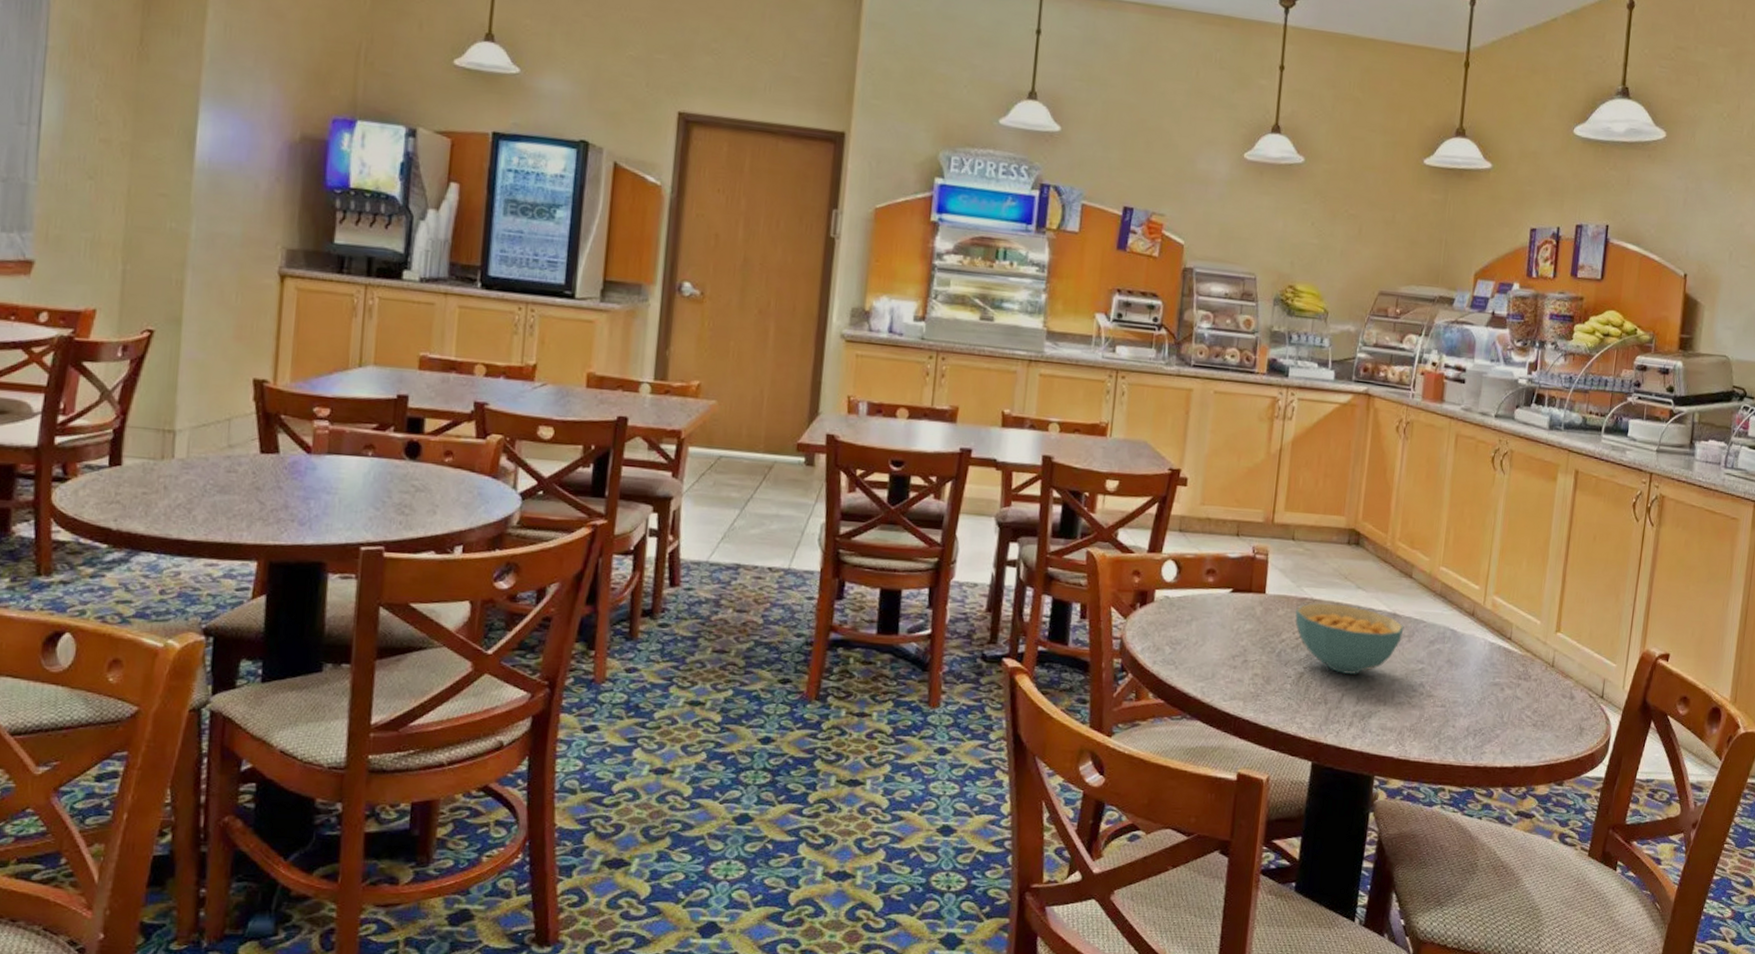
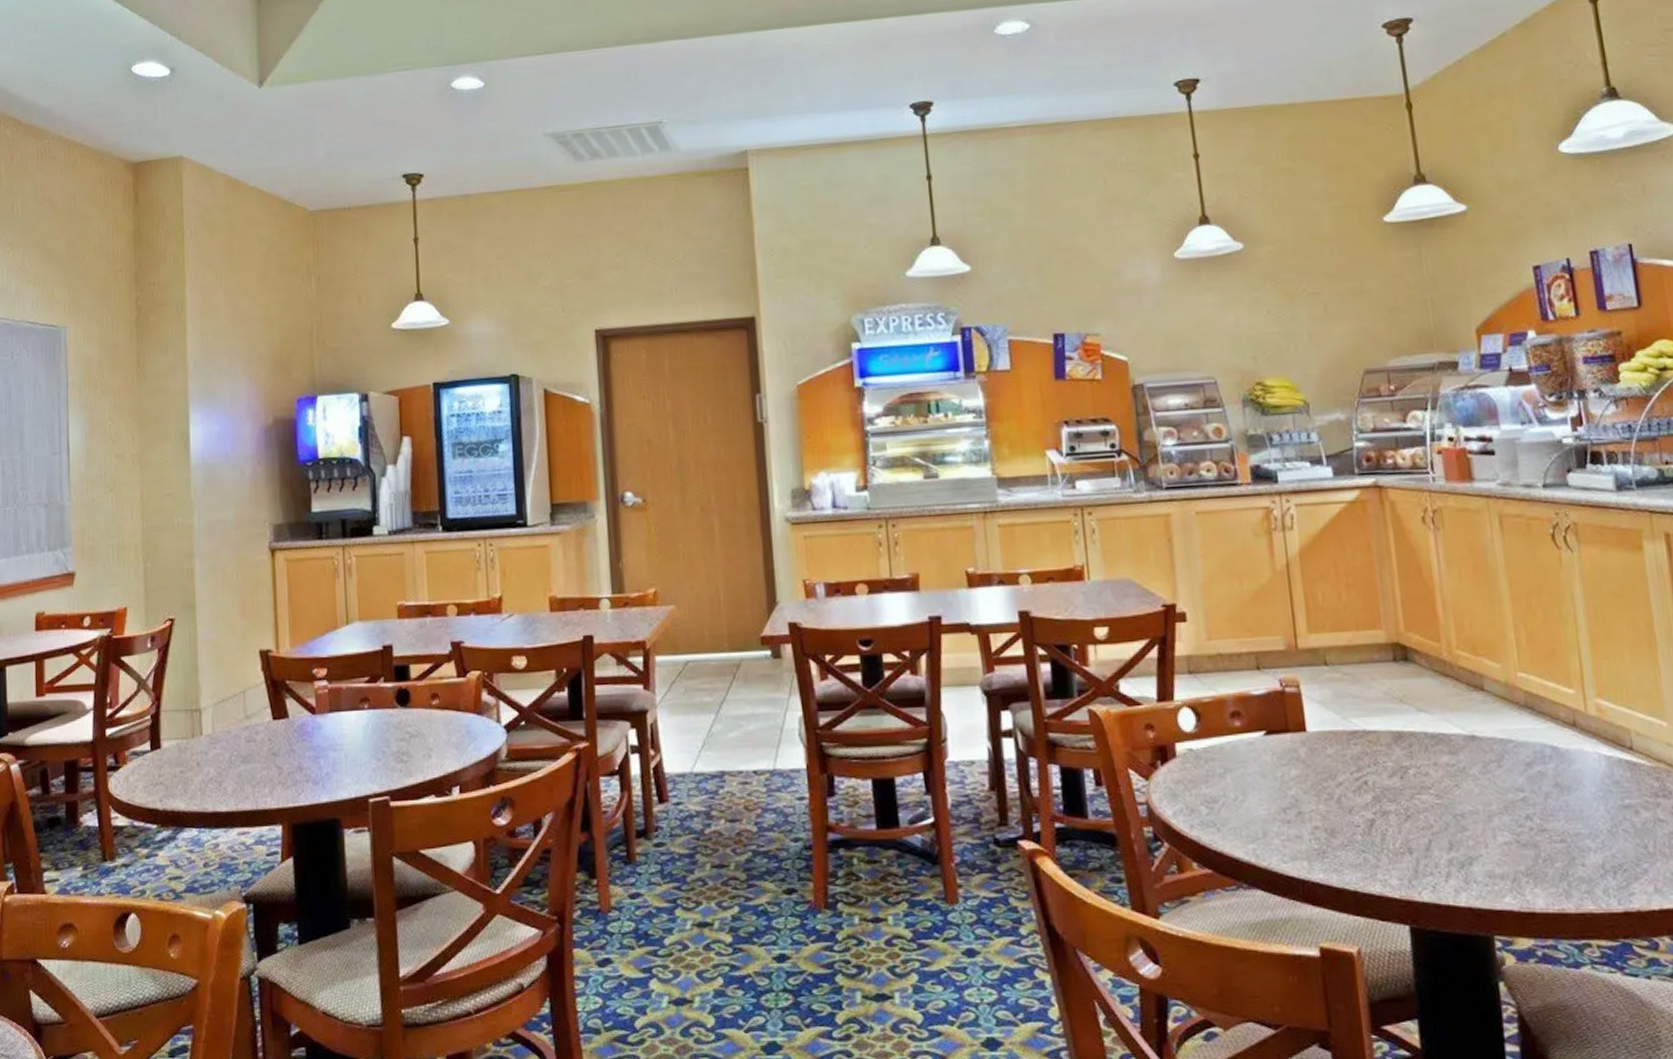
cereal bowl: present [1295,602,1404,674] -> none [1348,732,1490,815]

